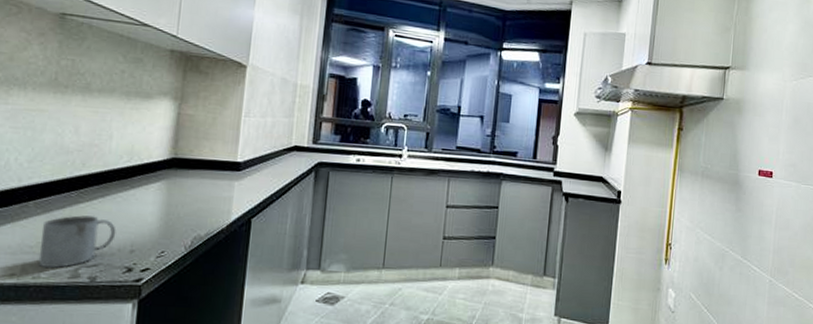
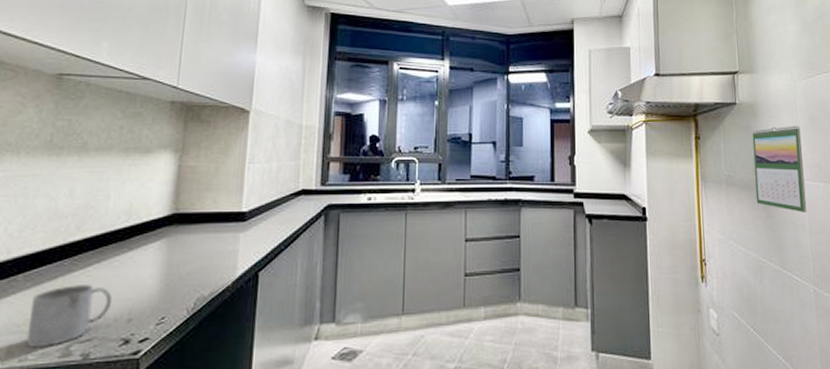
calendar: none [728,124,783,209] -> present [752,125,807,212]

